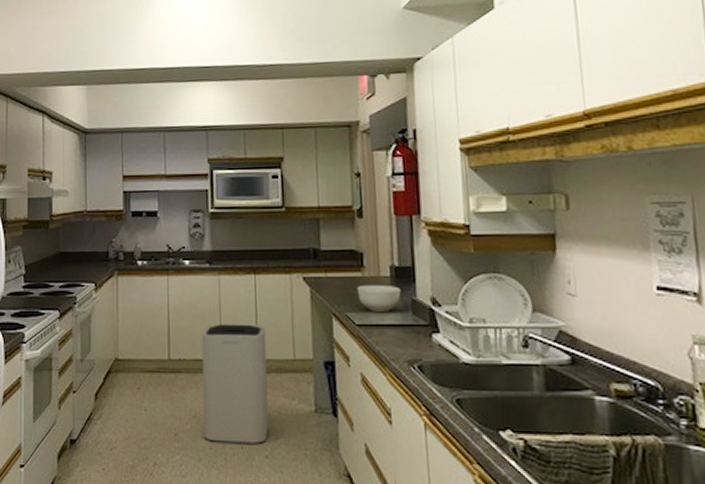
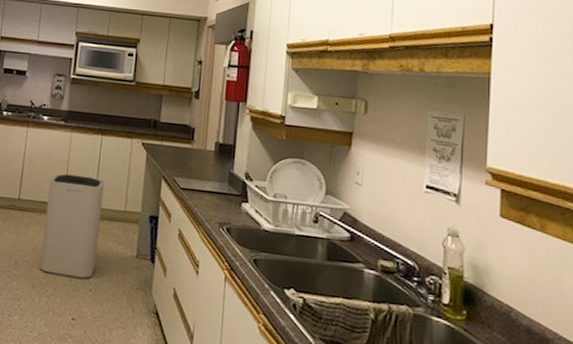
bowl: present [356,284,401,312] -> none [185,155,222,180]

